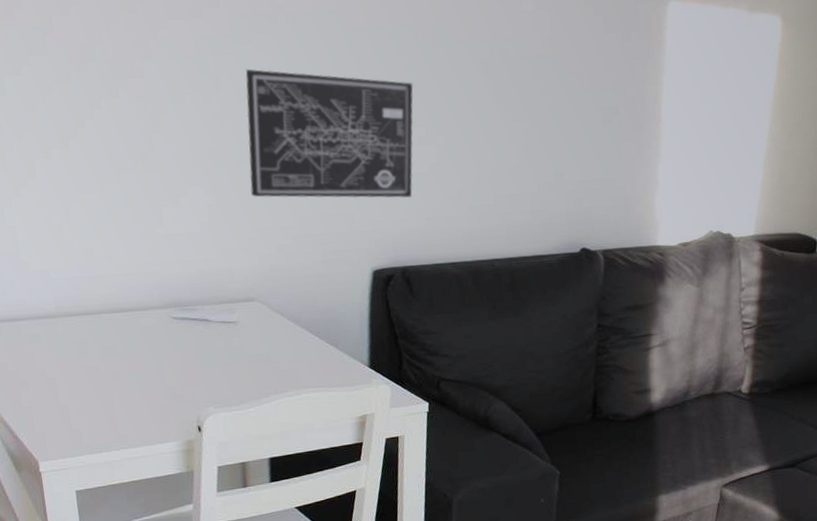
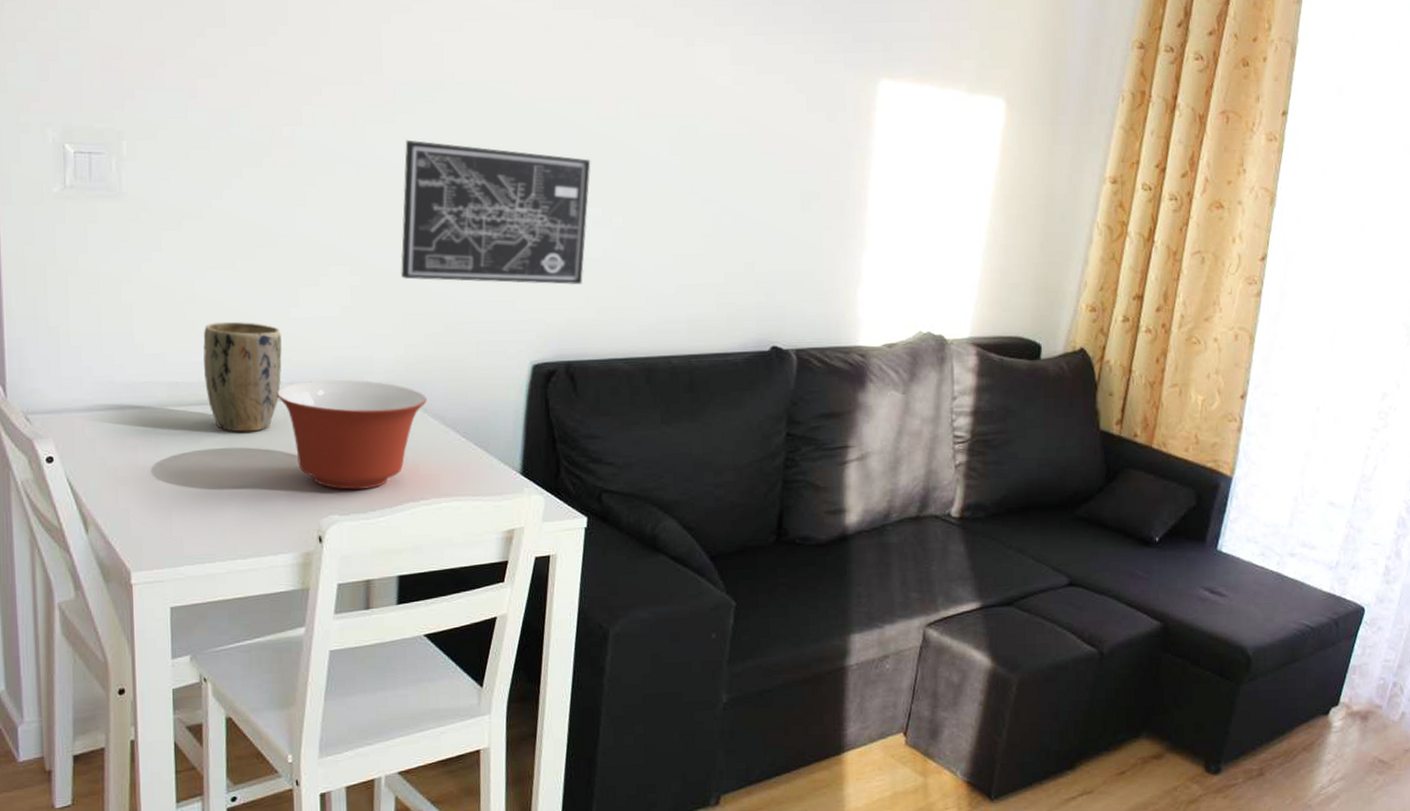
plant pot: none [81,239,153,338] -> present [203,321,282,432]
mixing bowl: none [149,288,283,385] -> present [276,379,427,490]

